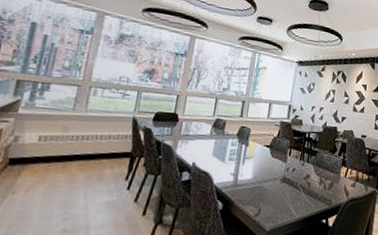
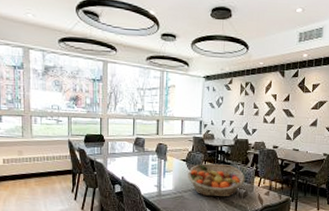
fruit basket: none [270,150,332,189] -> present [188,163,245,197]

